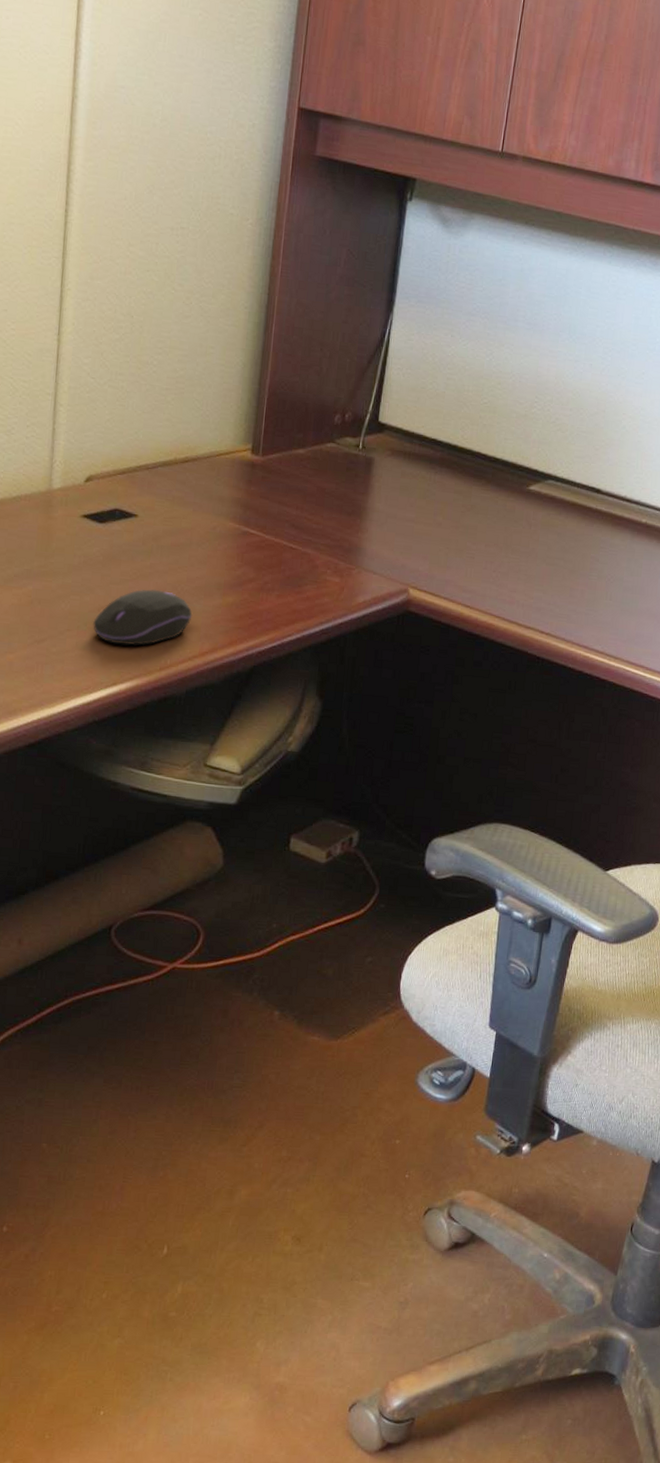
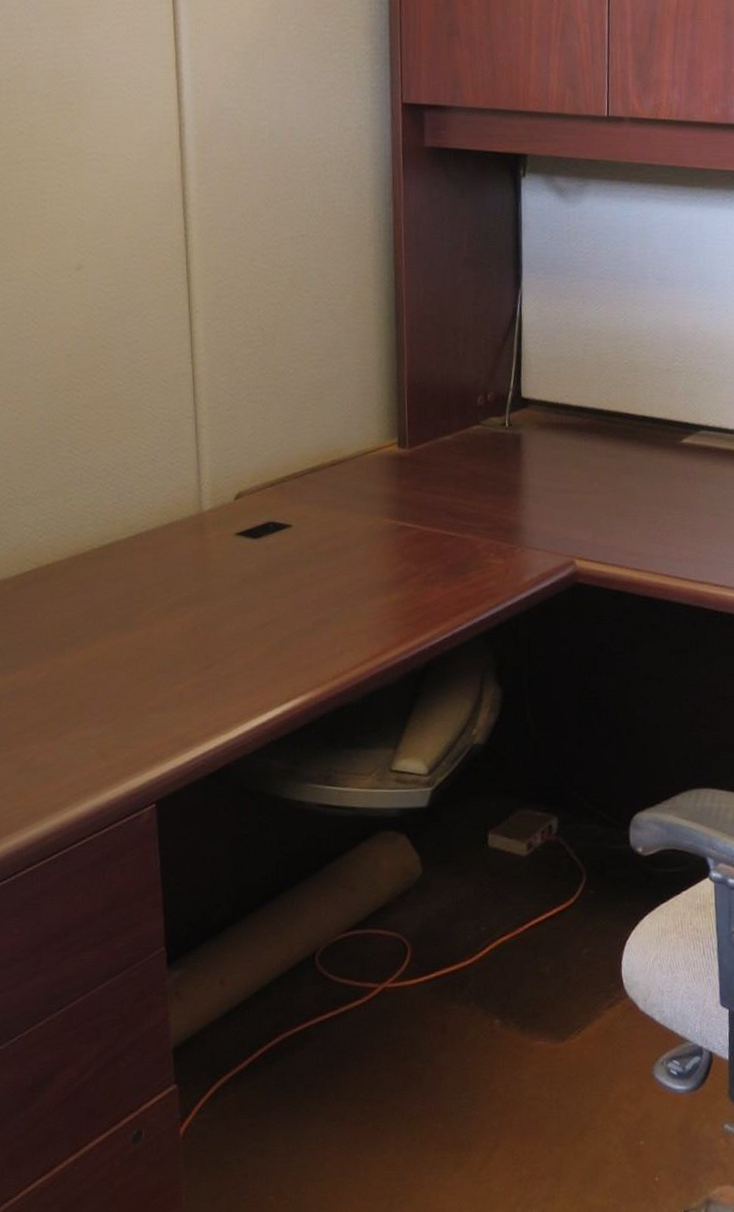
computer mouse: present [93,589,193,646] -> none [259,597,359,659]

